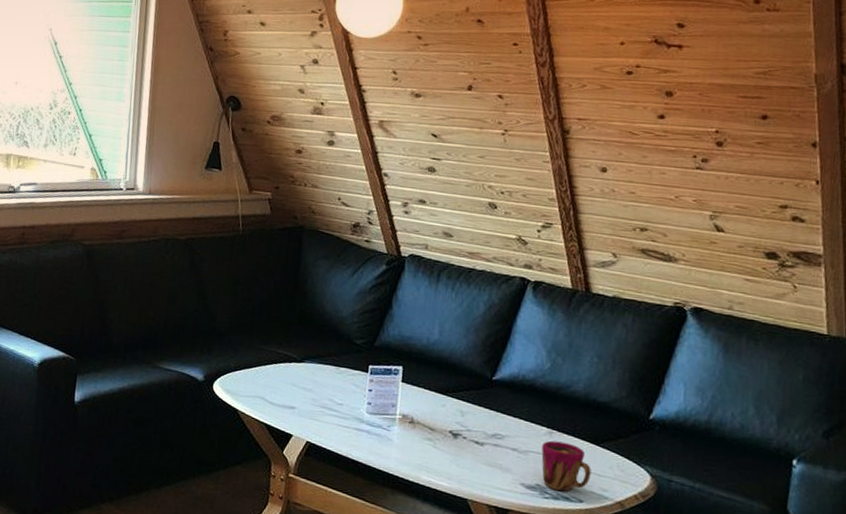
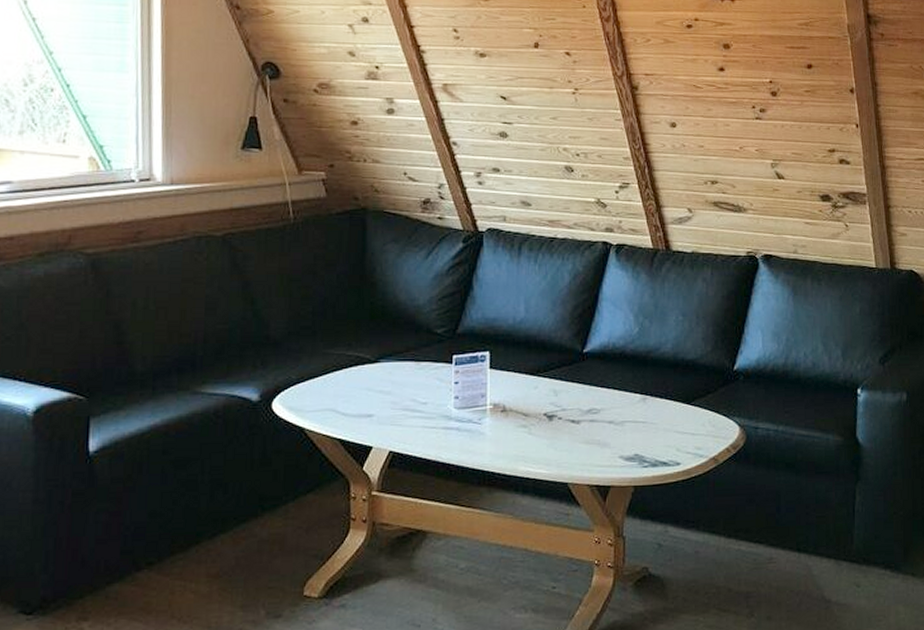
cup: present [541,440,591,492] -> none [637,406,685,458]

